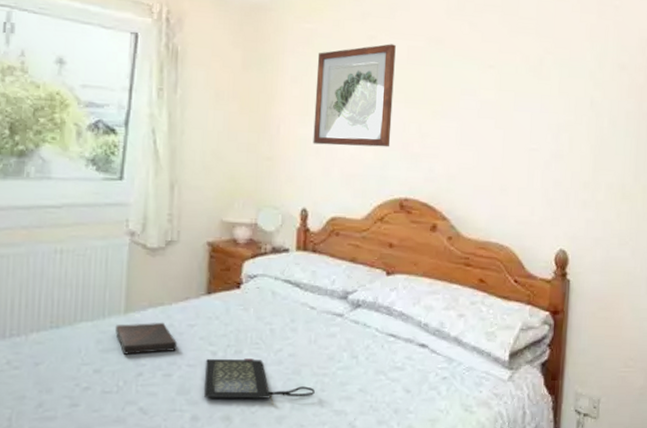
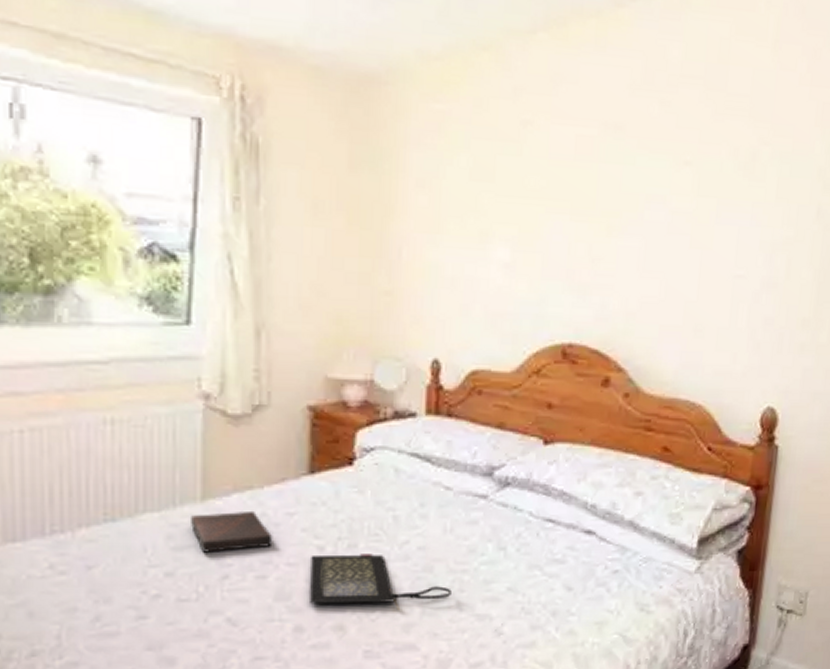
wall art: present [313,44,396,147] -> none [446,132,559,276]

